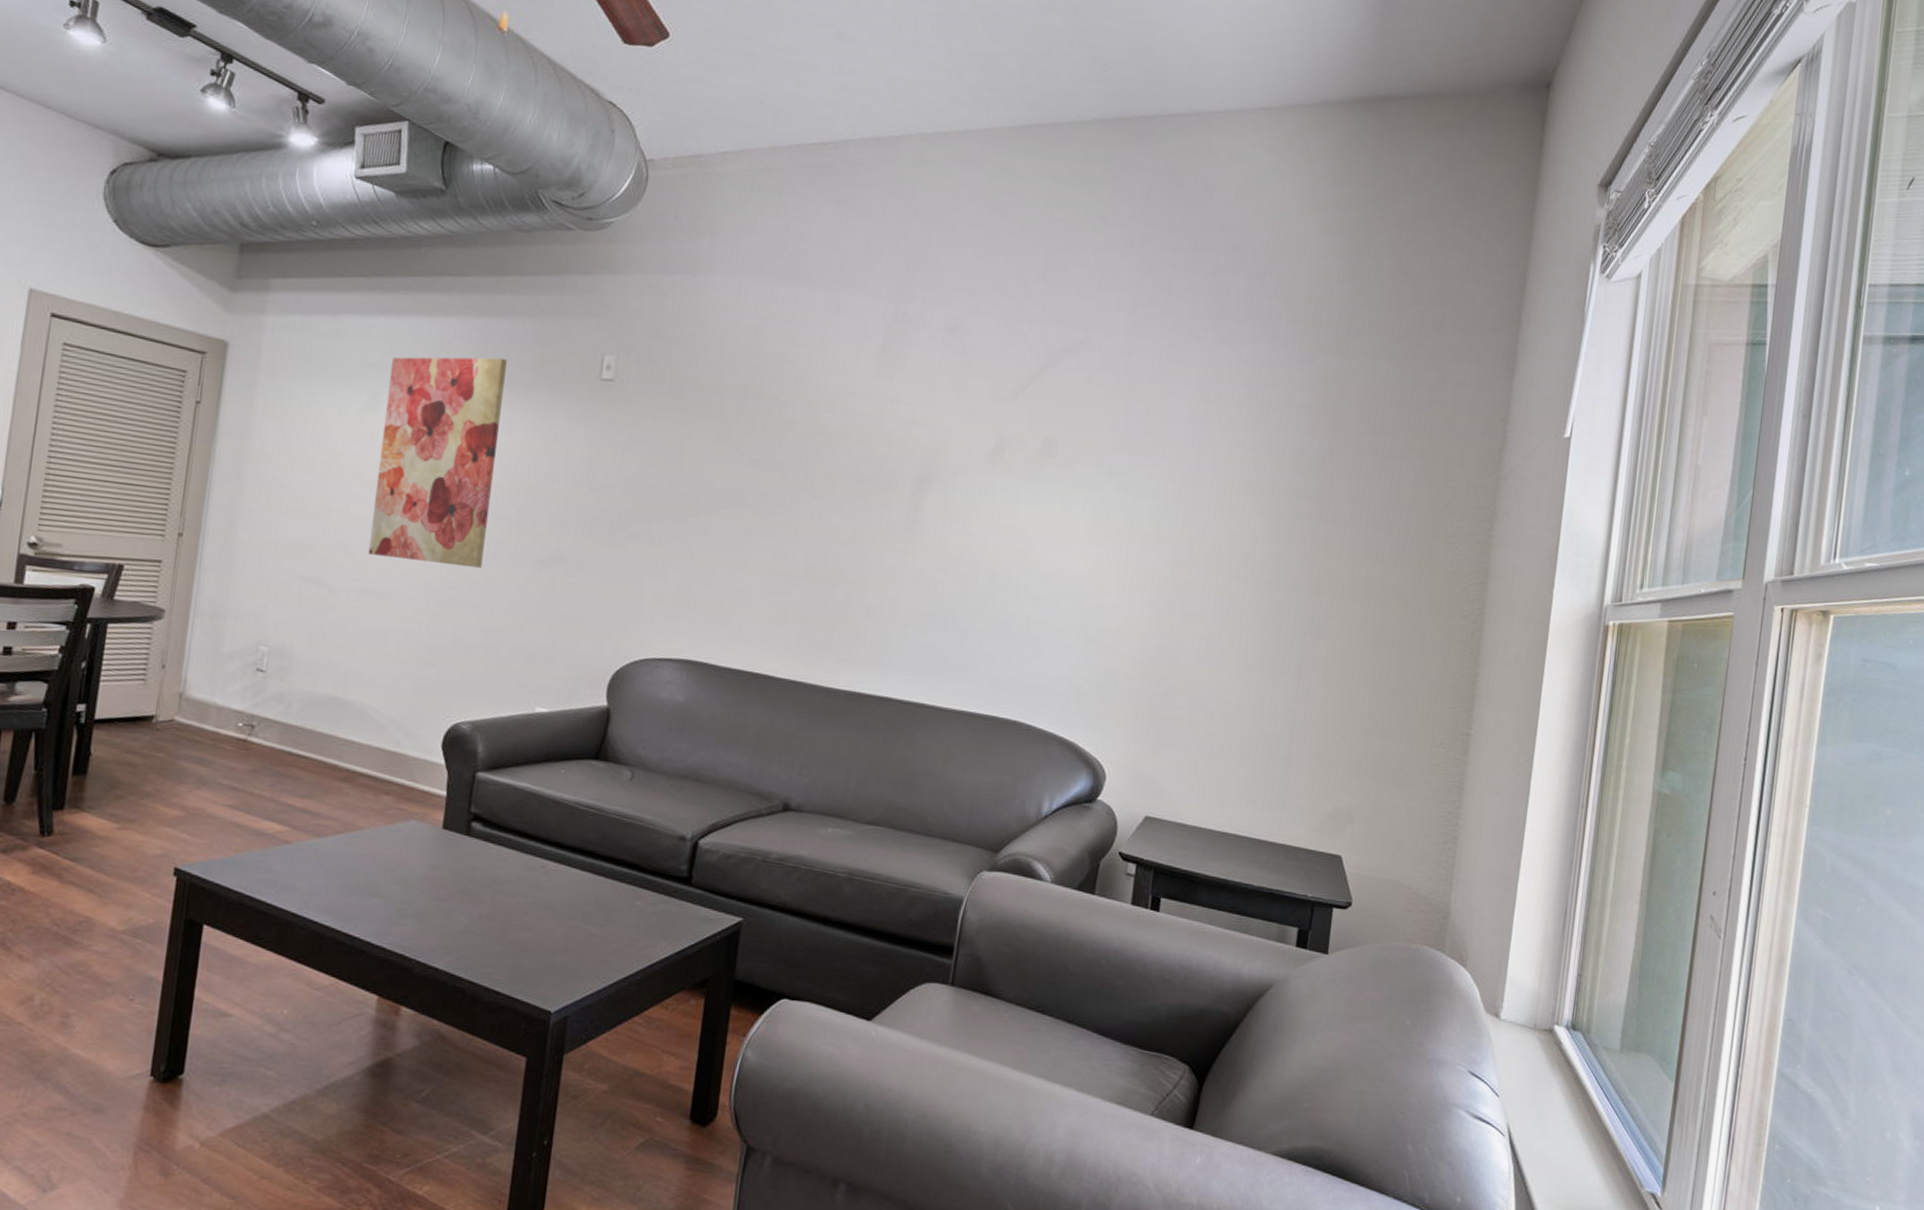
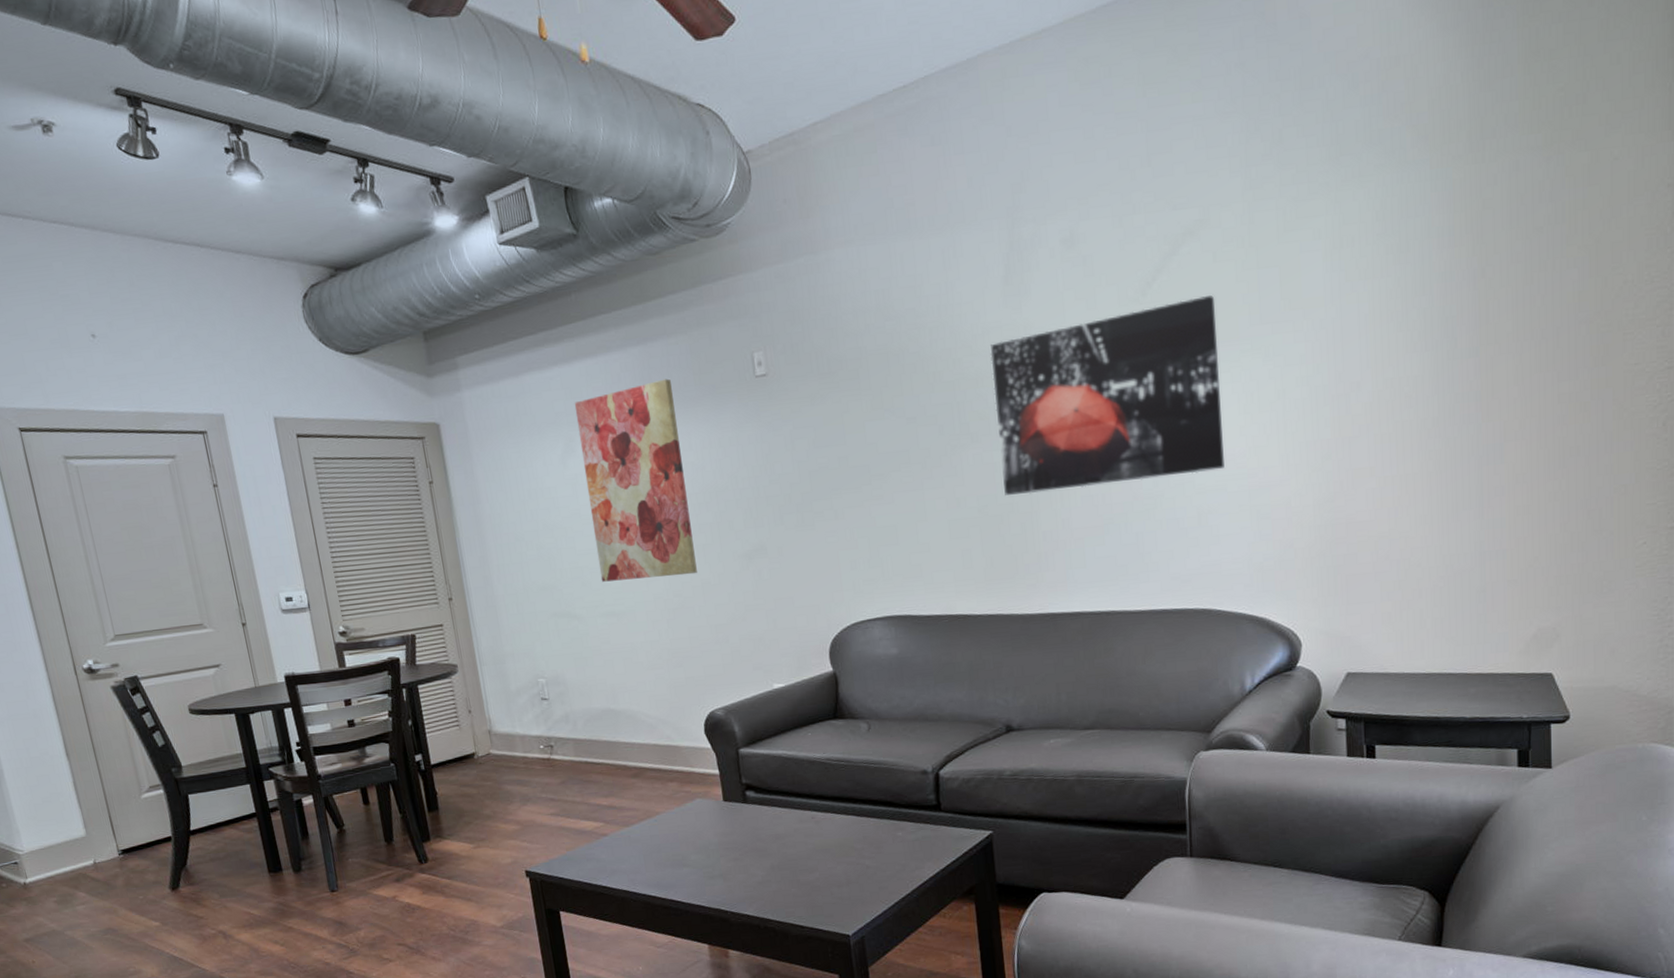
wall art: none [836,406,1083,584] -> present [990,294,1224,495]

